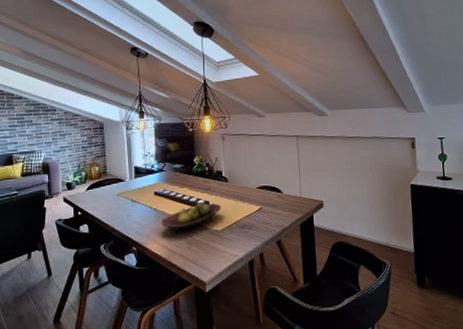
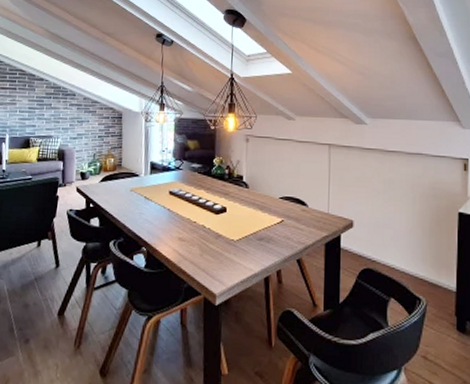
fruit bowl: present [161,202,221,233] -> none [174,207,239,238]

